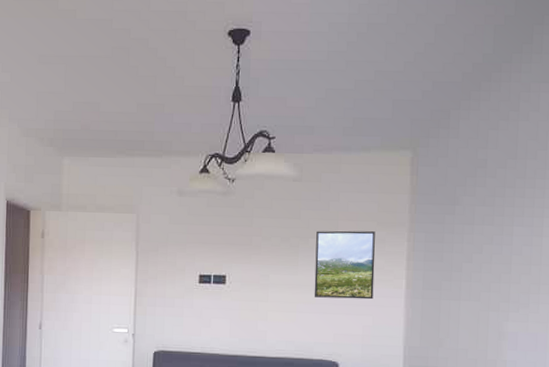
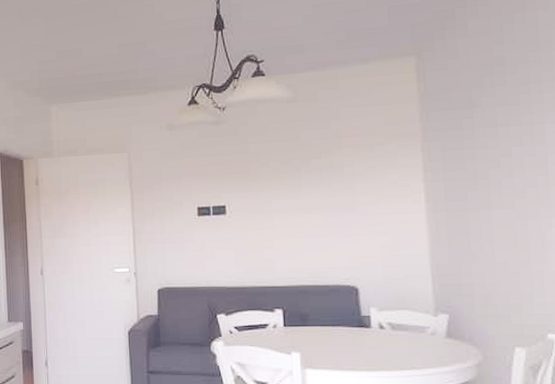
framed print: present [314,230,375,300] -> none [318,145,390,220]

